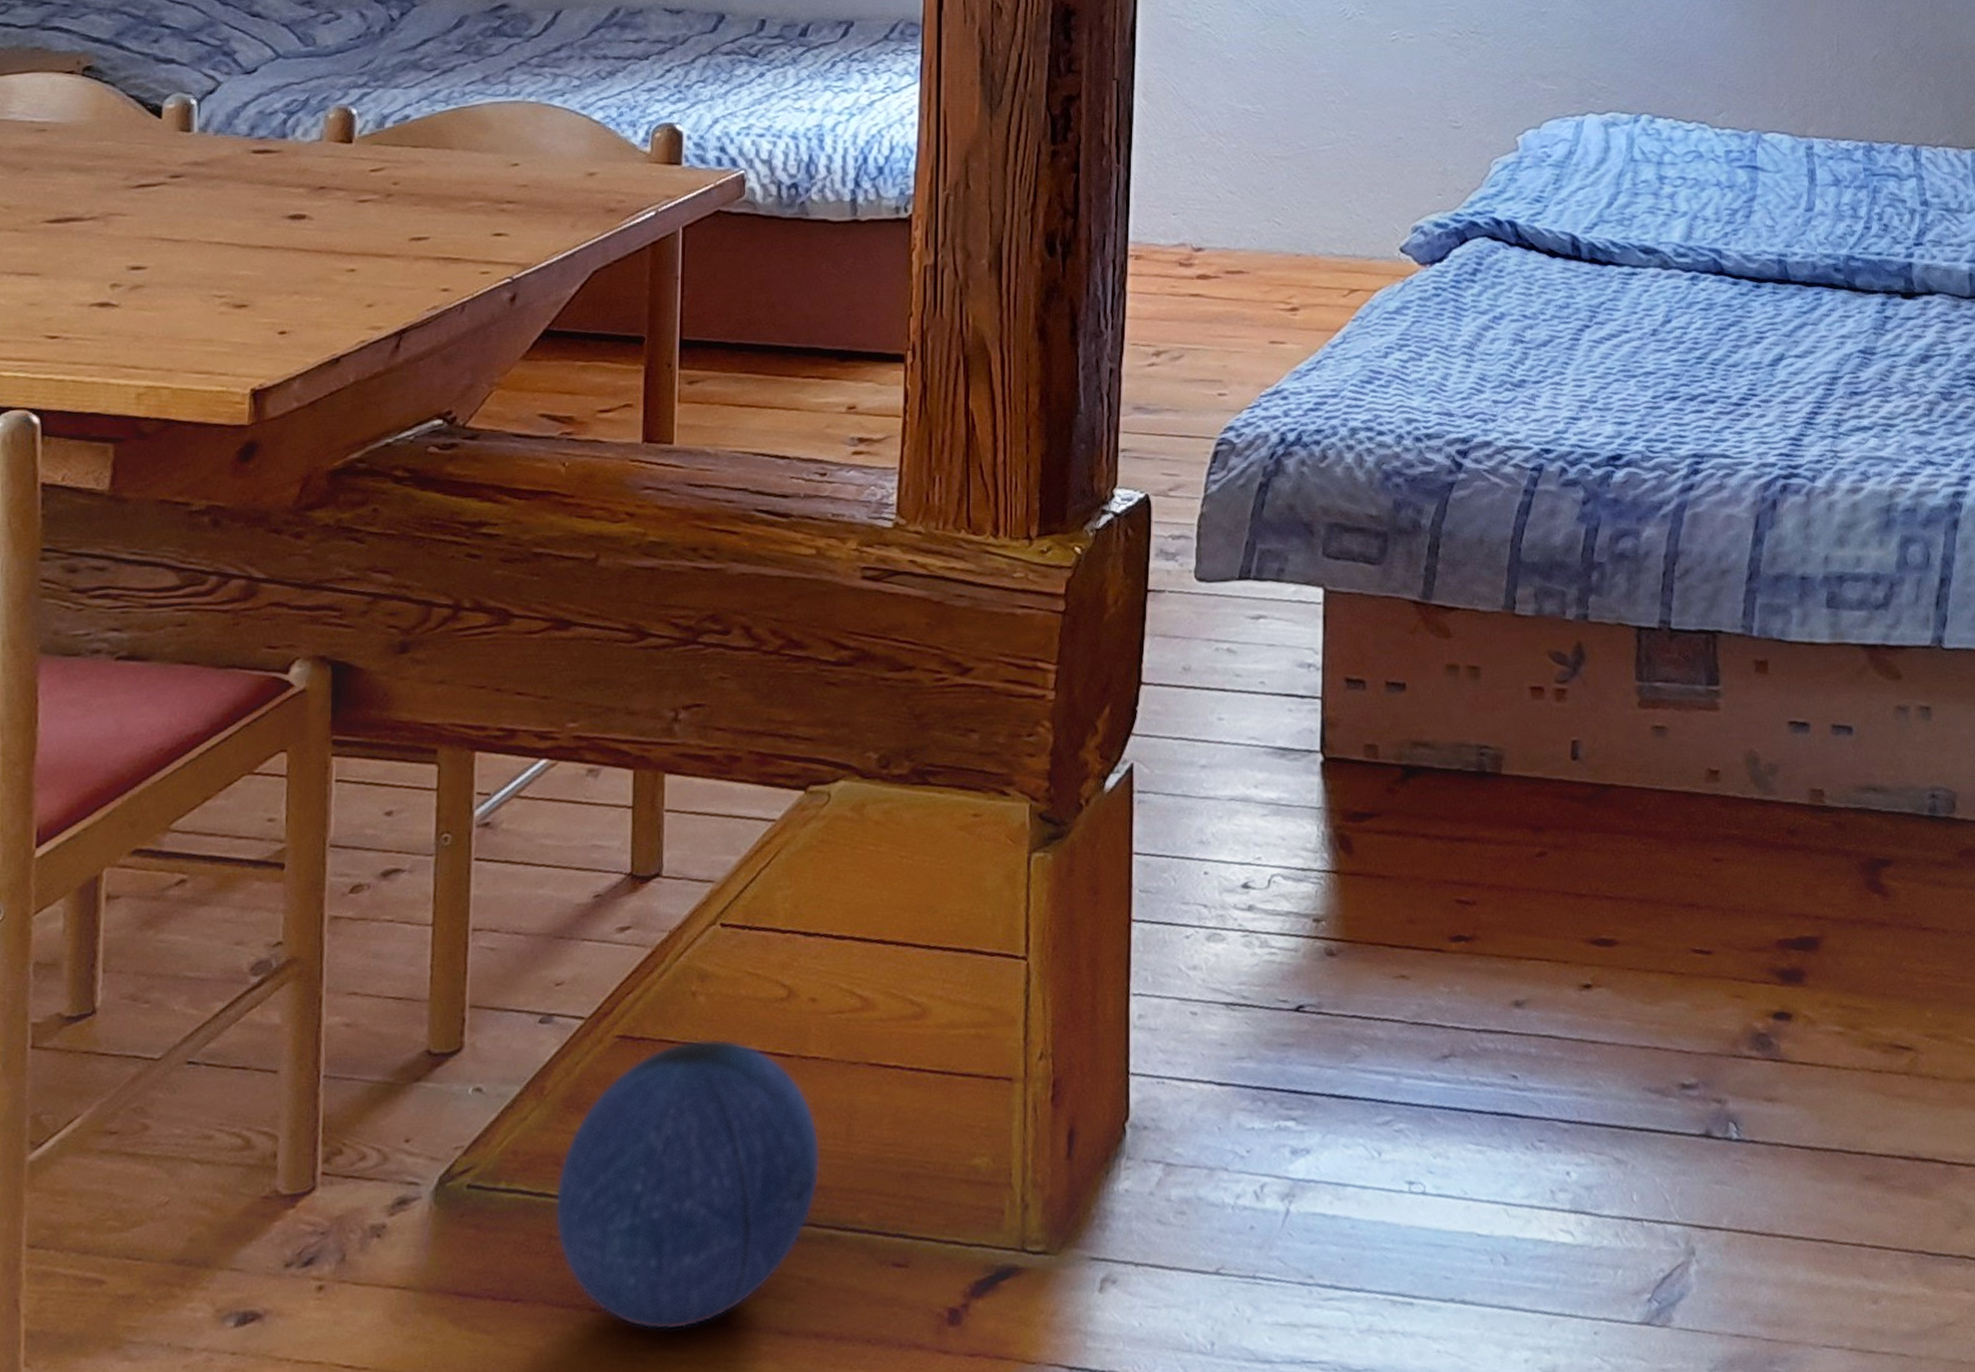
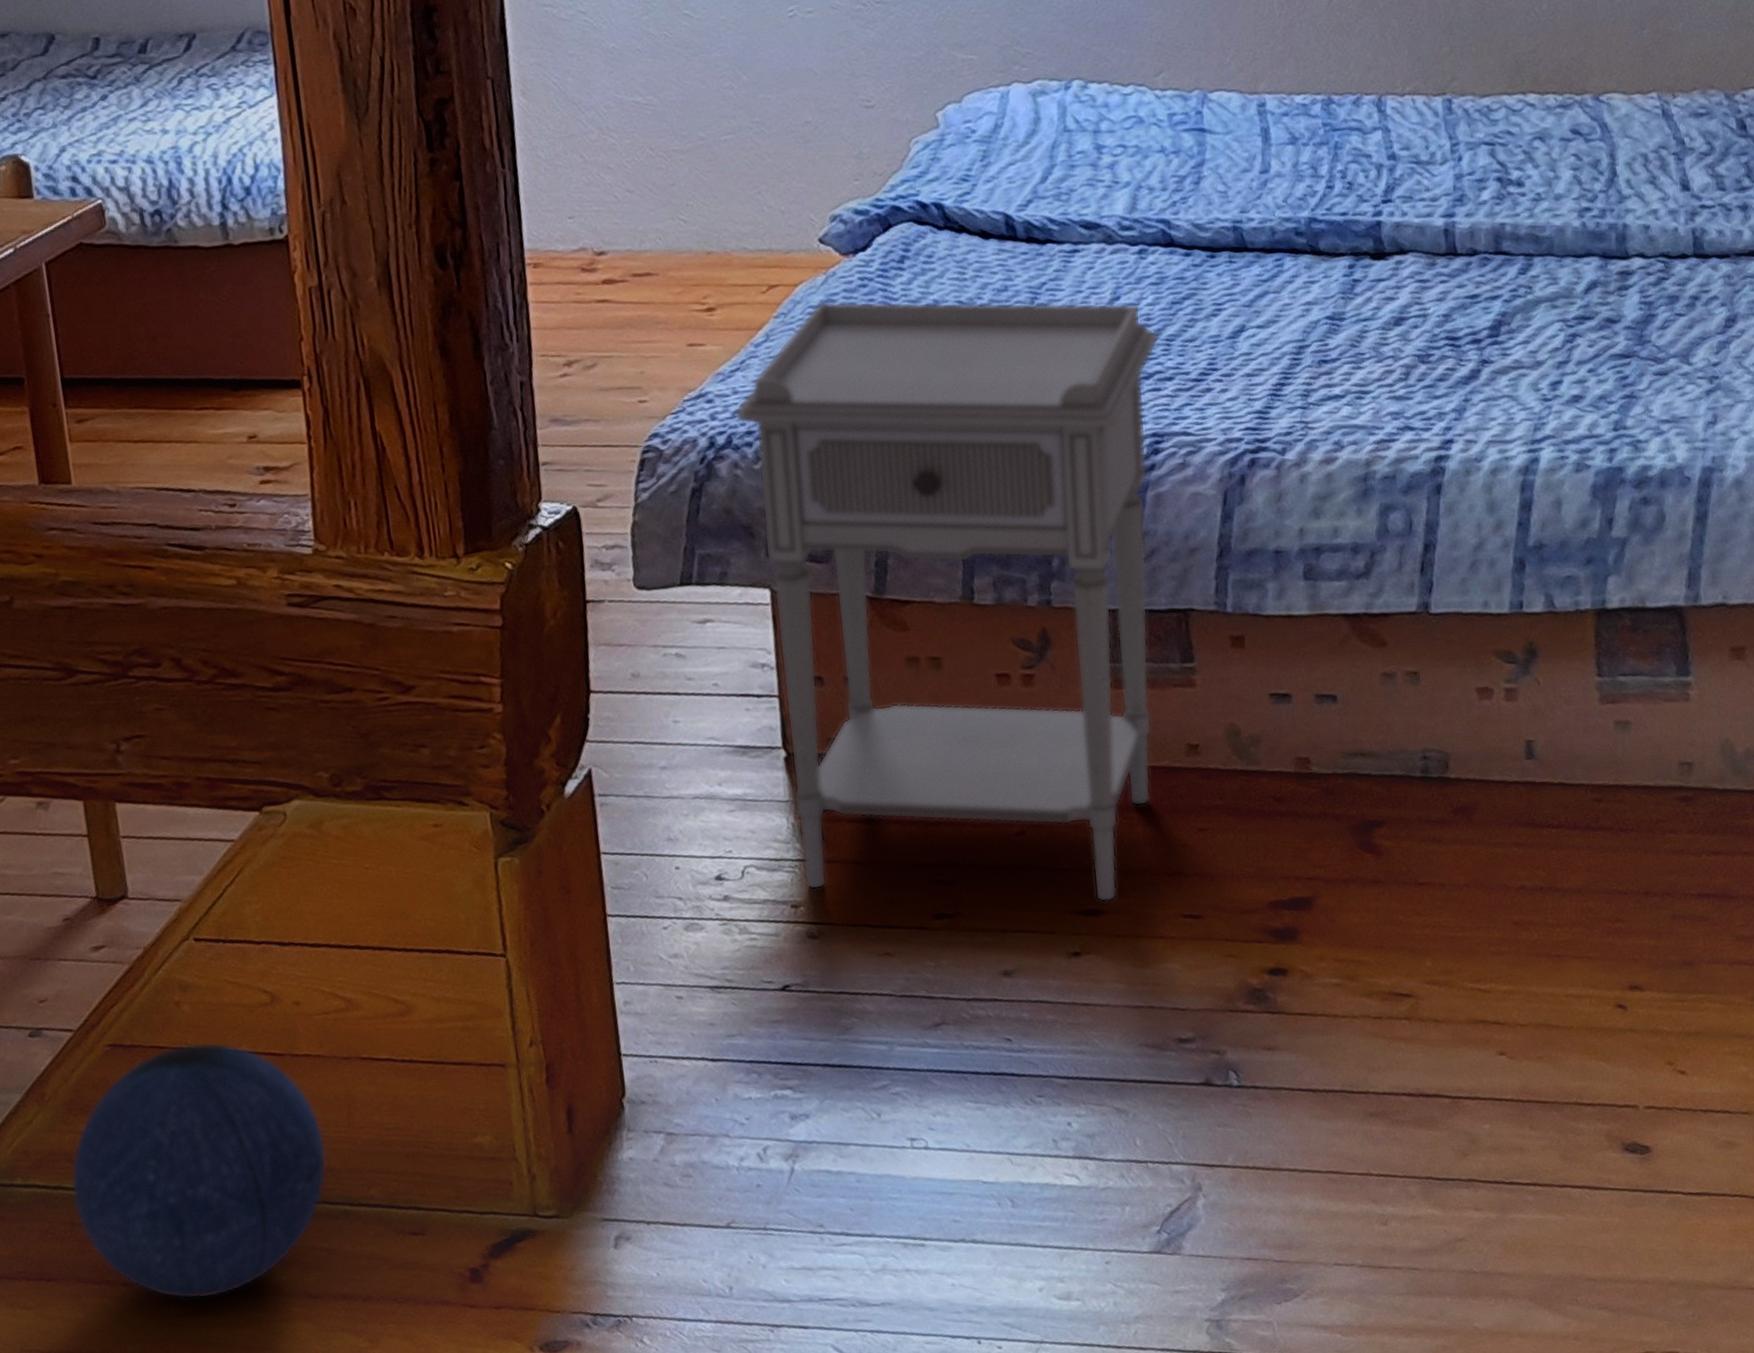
nightstand: none [1306,308,1706,932] -> present [734,301,1160,903]

